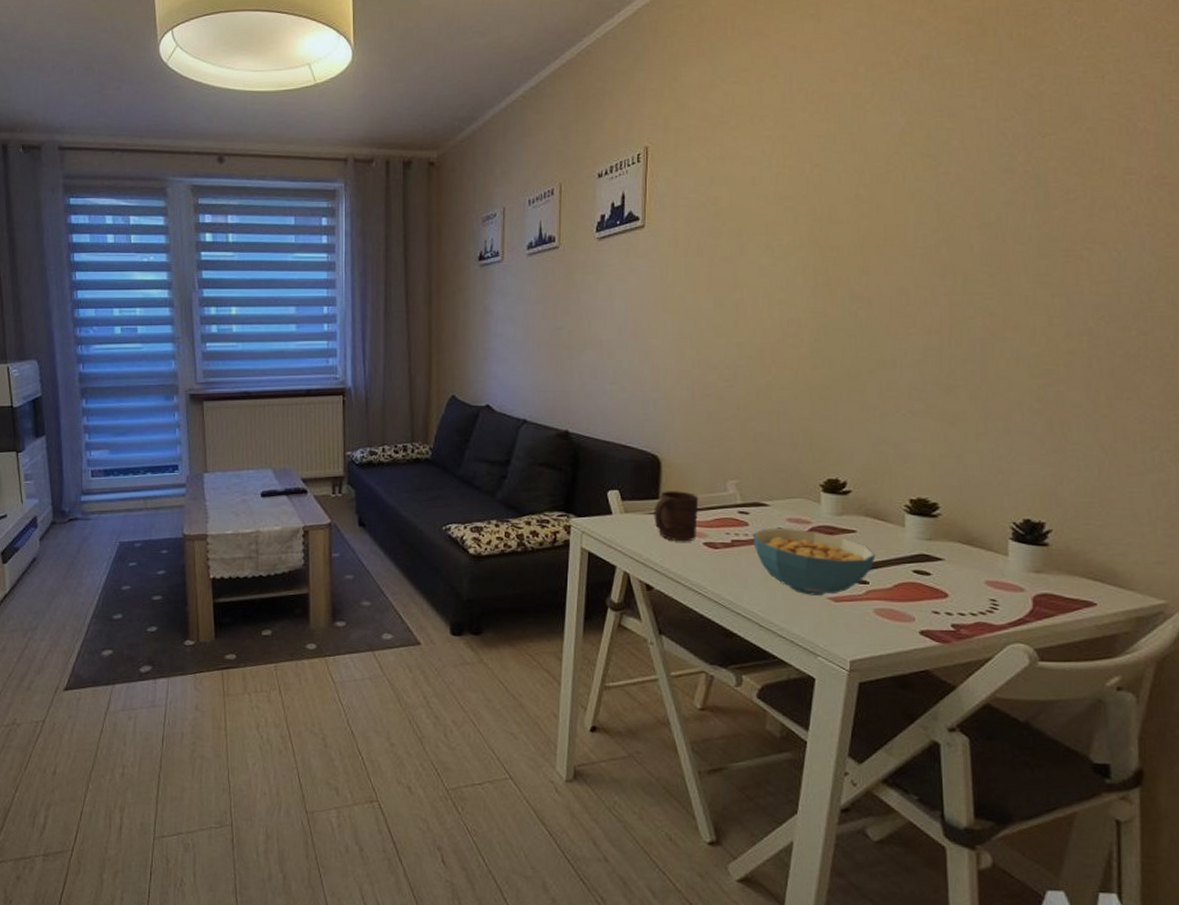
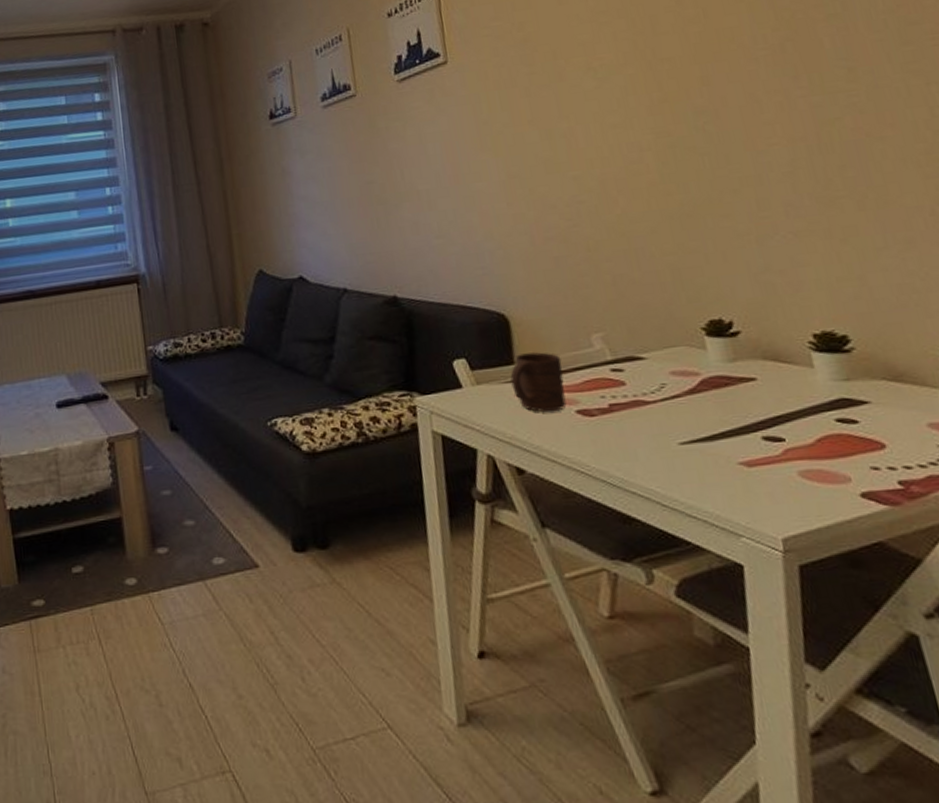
cereal bowl: present [753,529,876,596] -> none [633,383,787,462]

